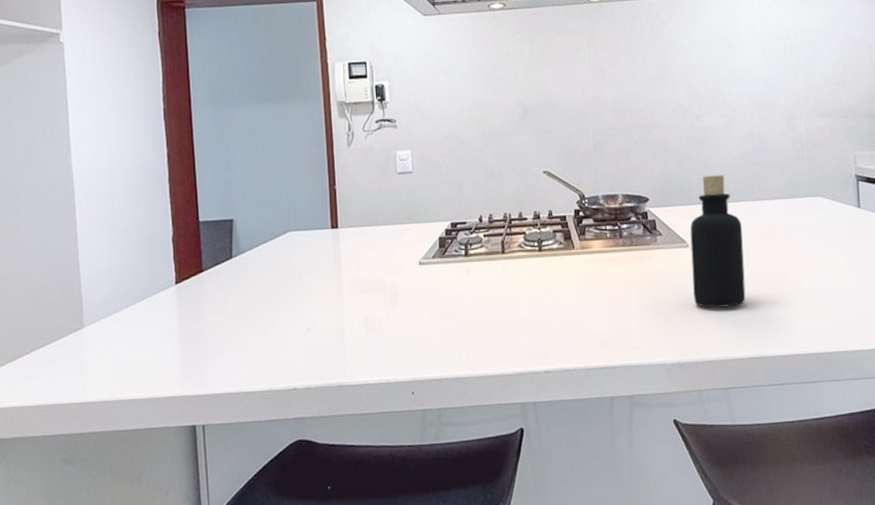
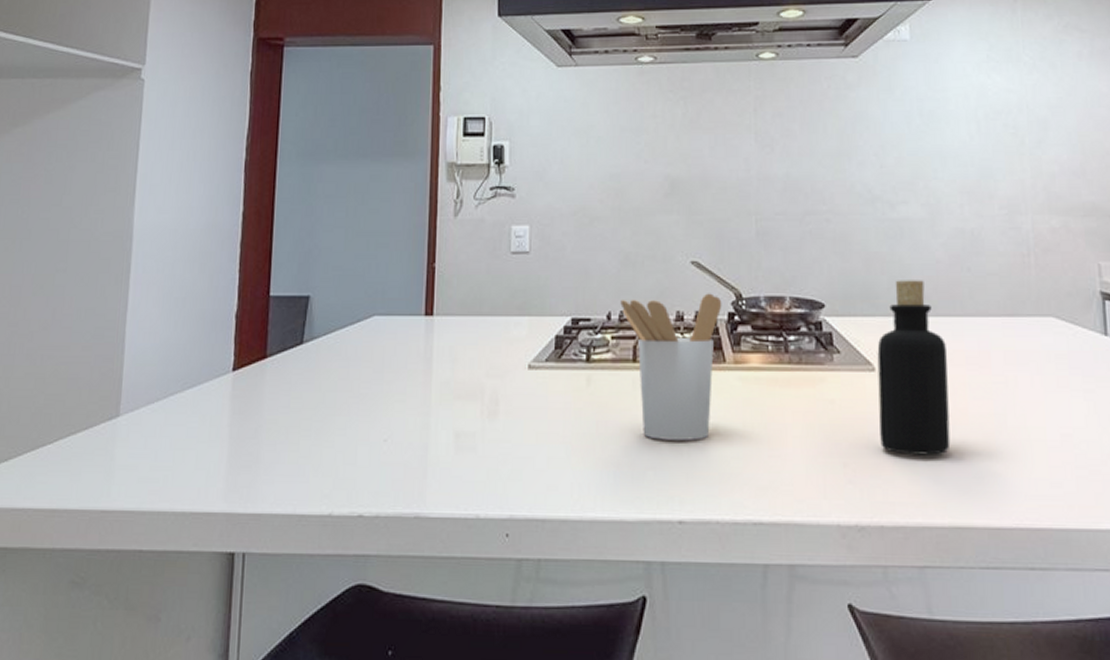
utensil holder: none [489,195,570,312] -> present [620,293,722,440]

